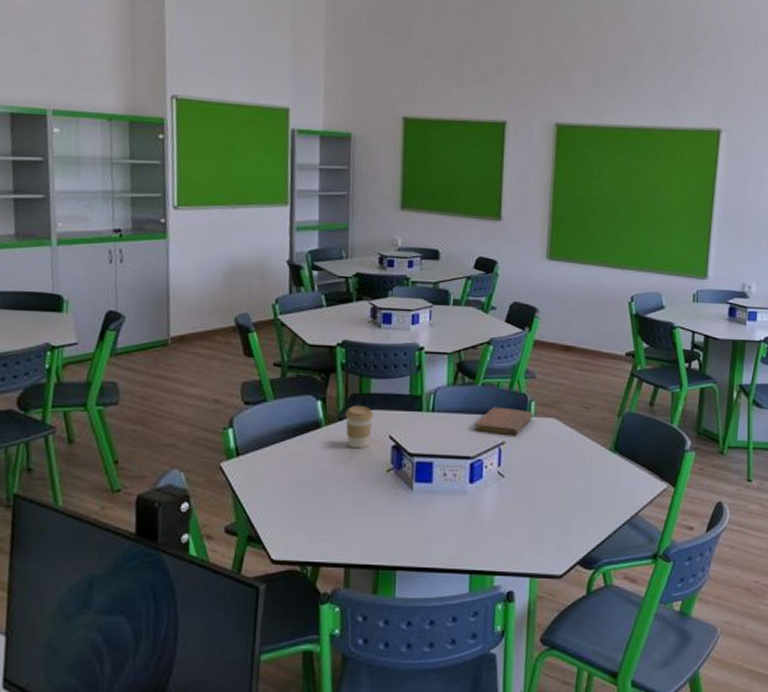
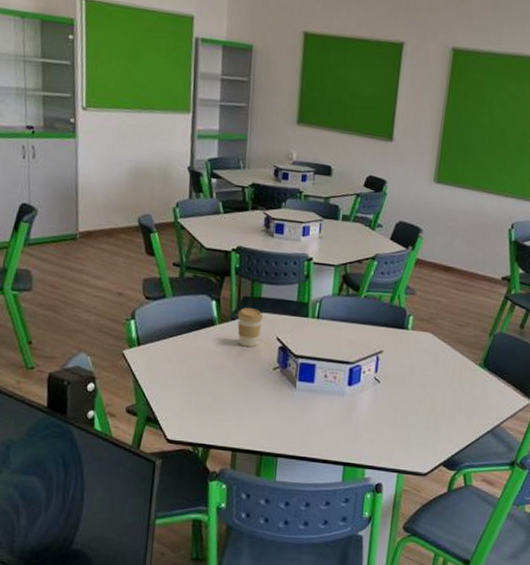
notebook: present [475,406,533,436] -> none [355,318,410,347]

